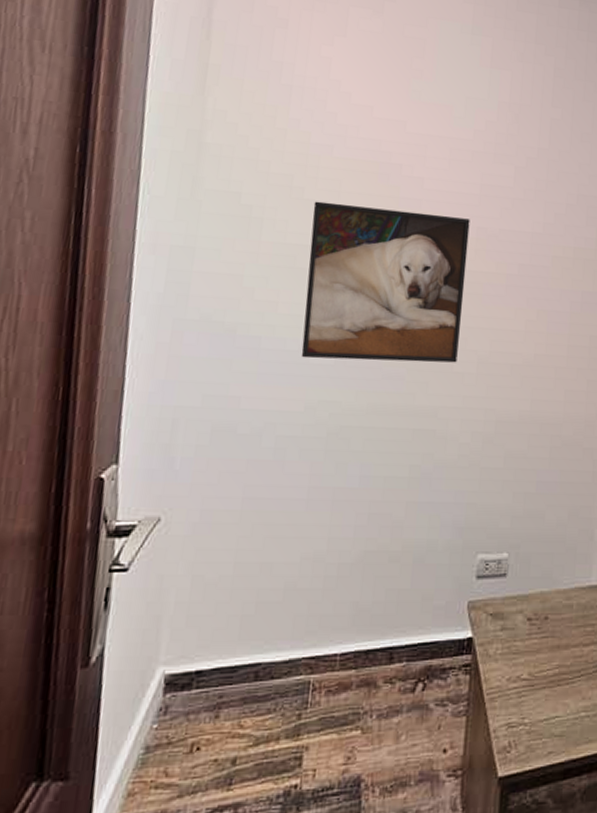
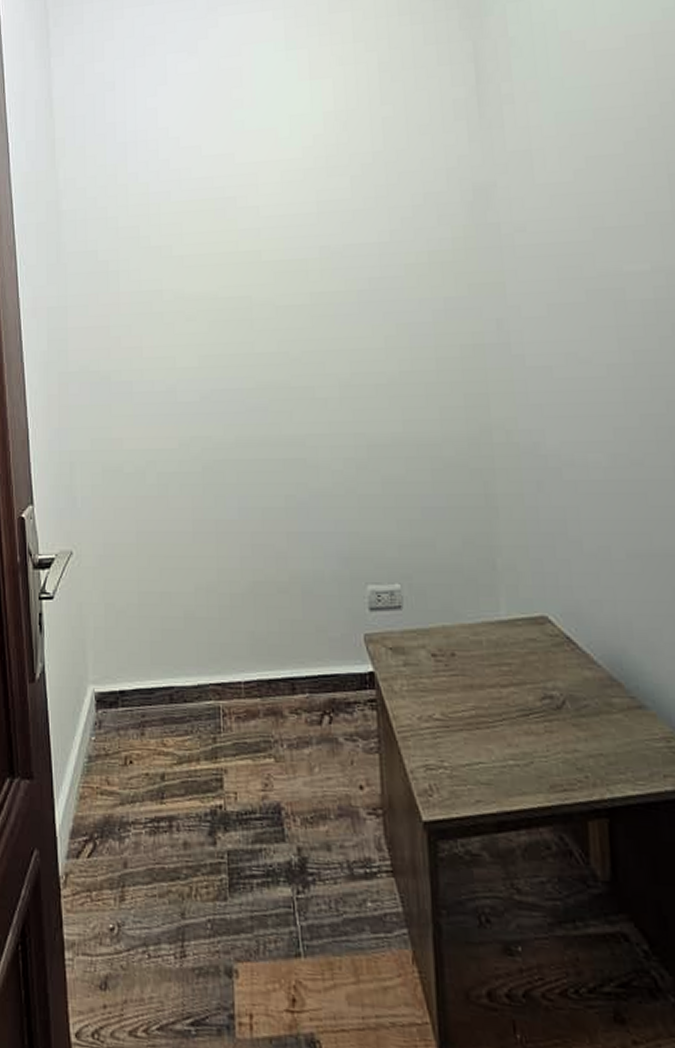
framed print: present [301,201,470,363] -> none [160,239,318,398]

